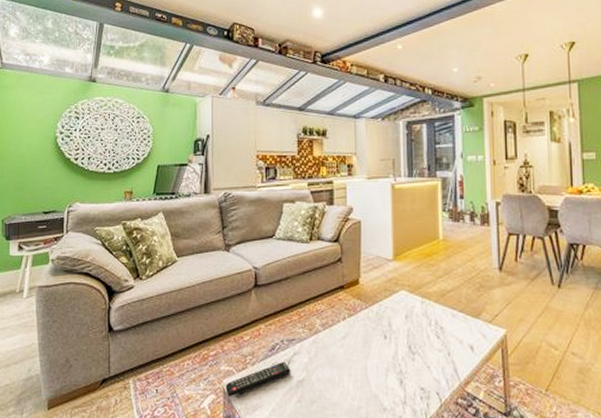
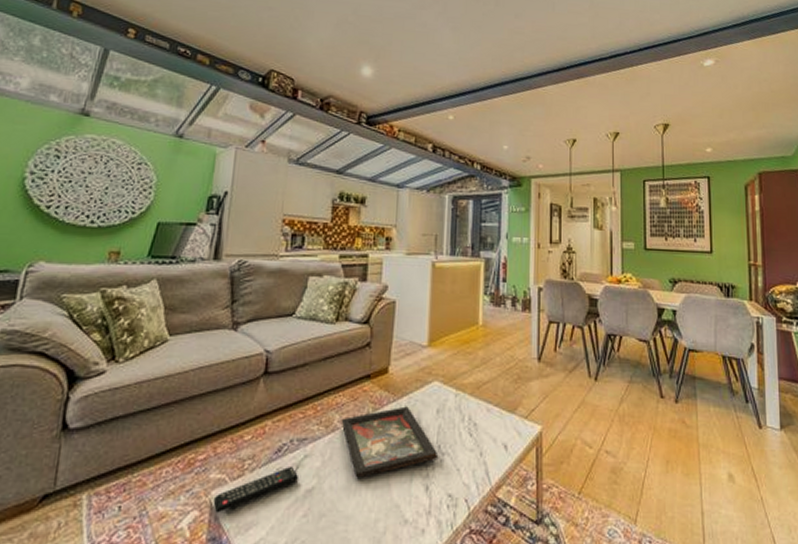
decorative tray: none [323,312,409,372] -> present [342,406,437,478]

